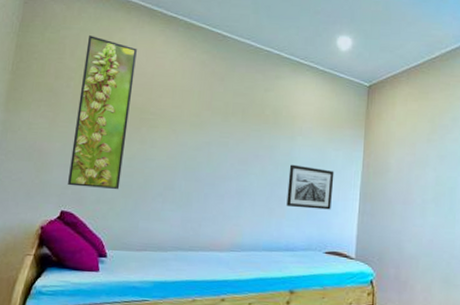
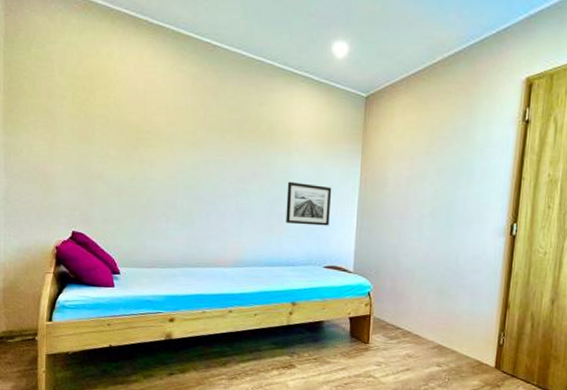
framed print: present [68,36,137,189] -> none [74,50,126,209]

